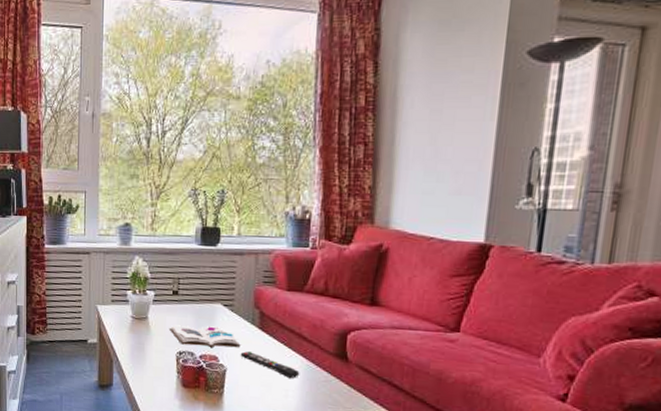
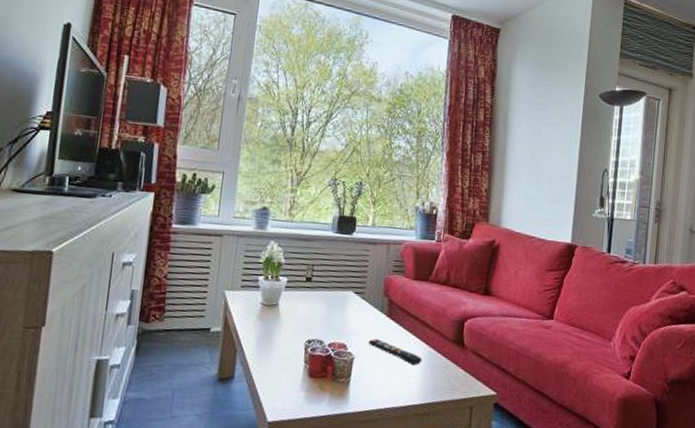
book: present [168,325,241,348] -> none [299,312,369,336]

